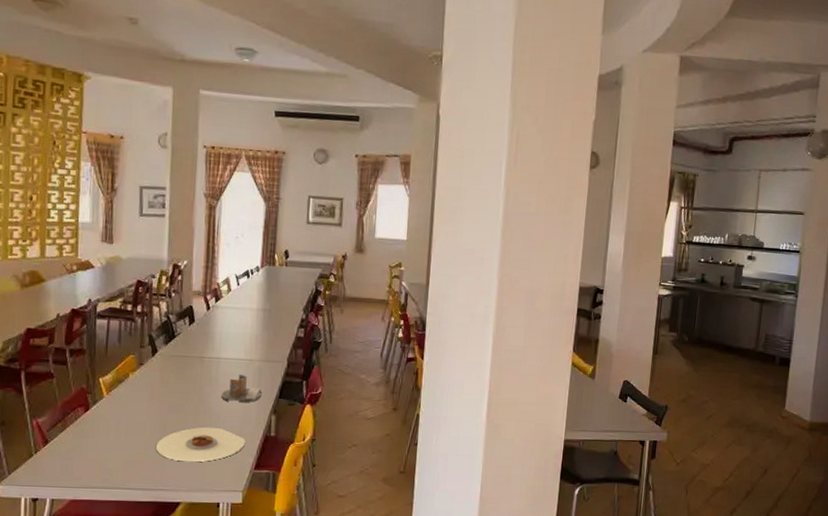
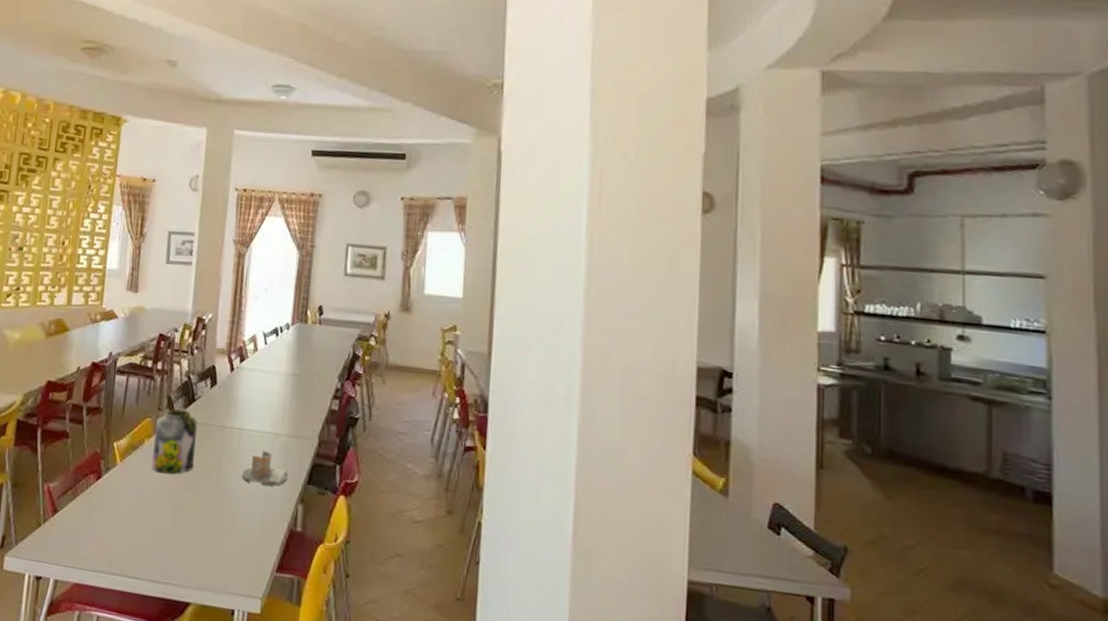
jar: none [137,346,179,401] -> present [151,409,198,474]
plate: present [156,427,245,462] -> none [167,511,267,555]

